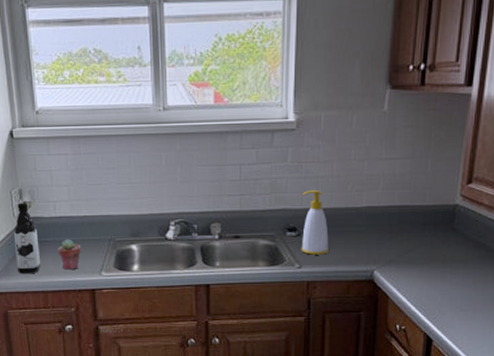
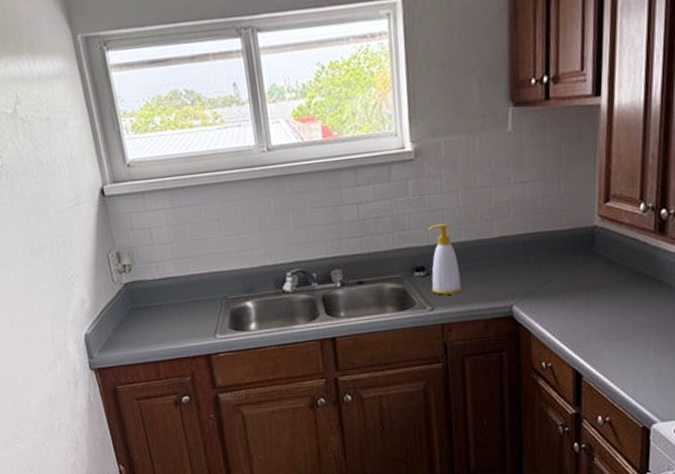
water bottle: present [13,202,41,274] -> none [114,266,149,345]
potted succulent: present [57,239,82,269] -> none [165,302,192,336]

